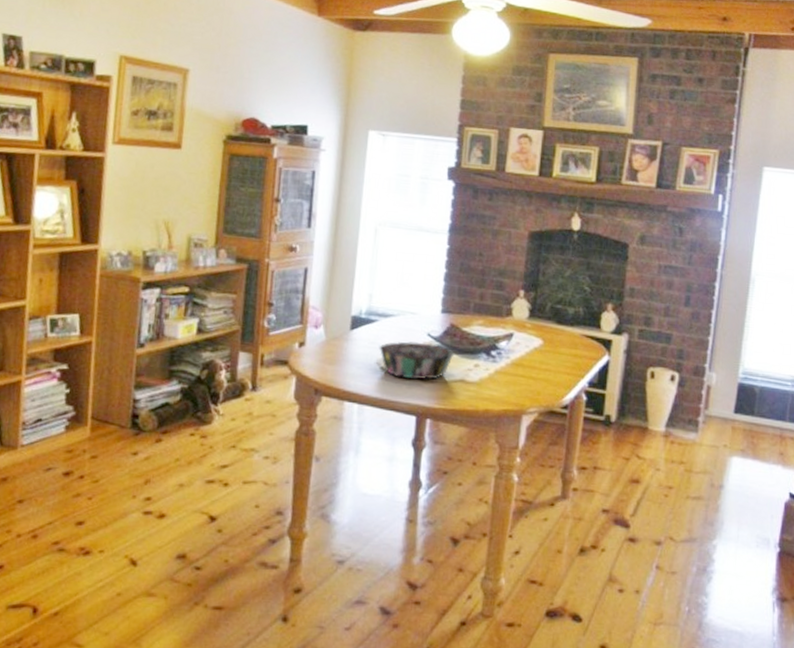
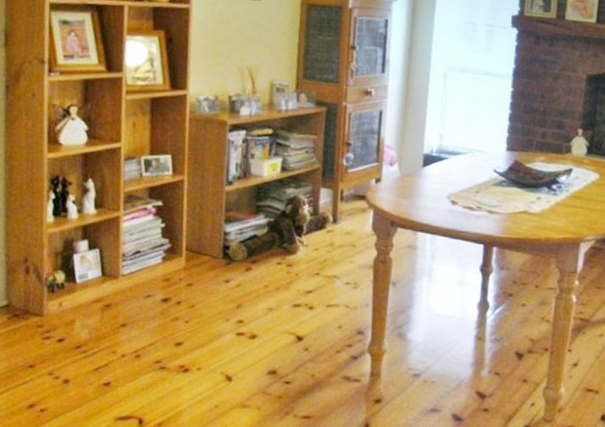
decorative bowl: present [379,341,455,380] -> none [449,177,519,212]

